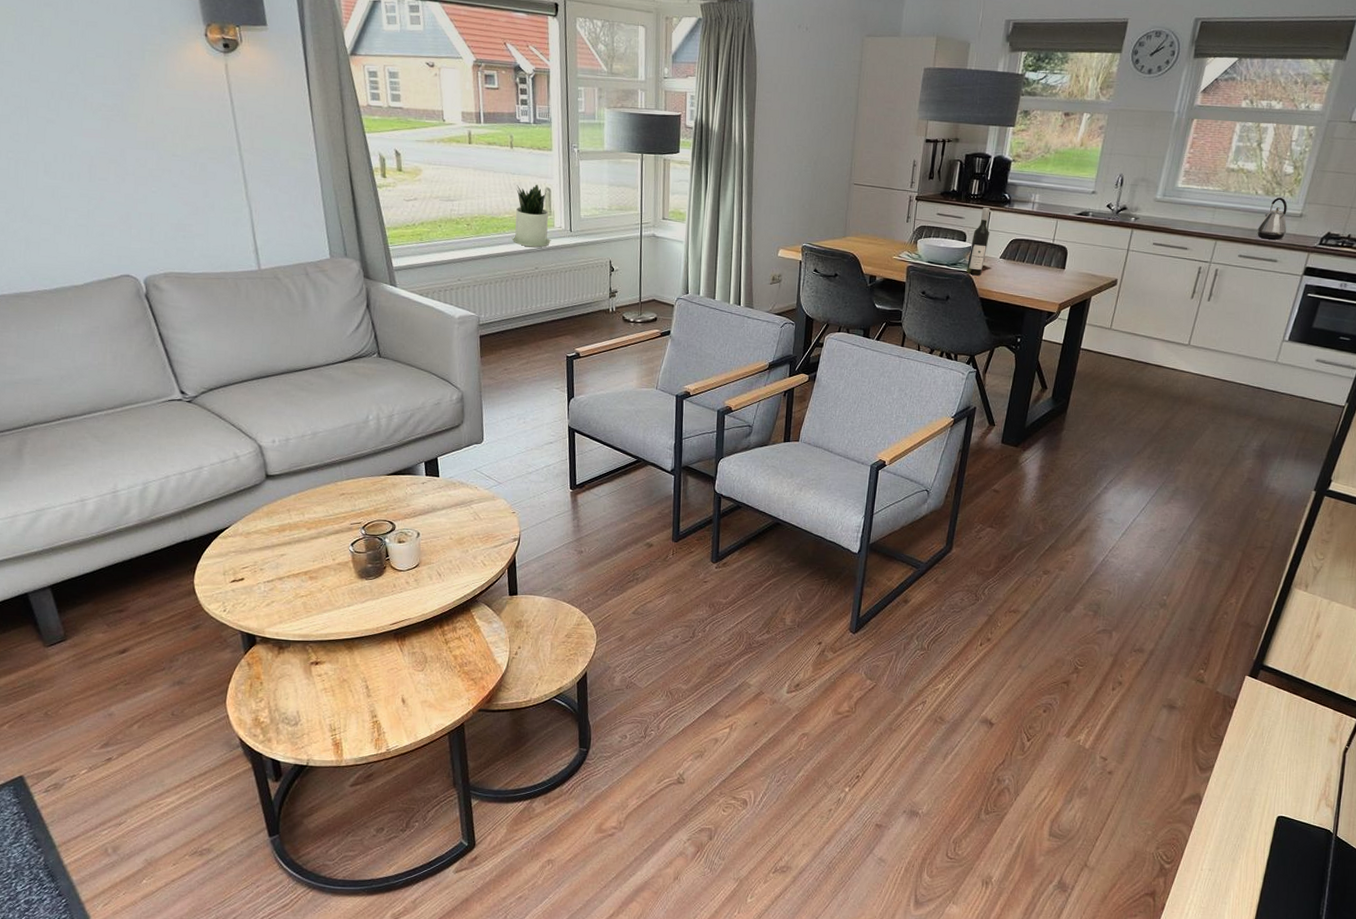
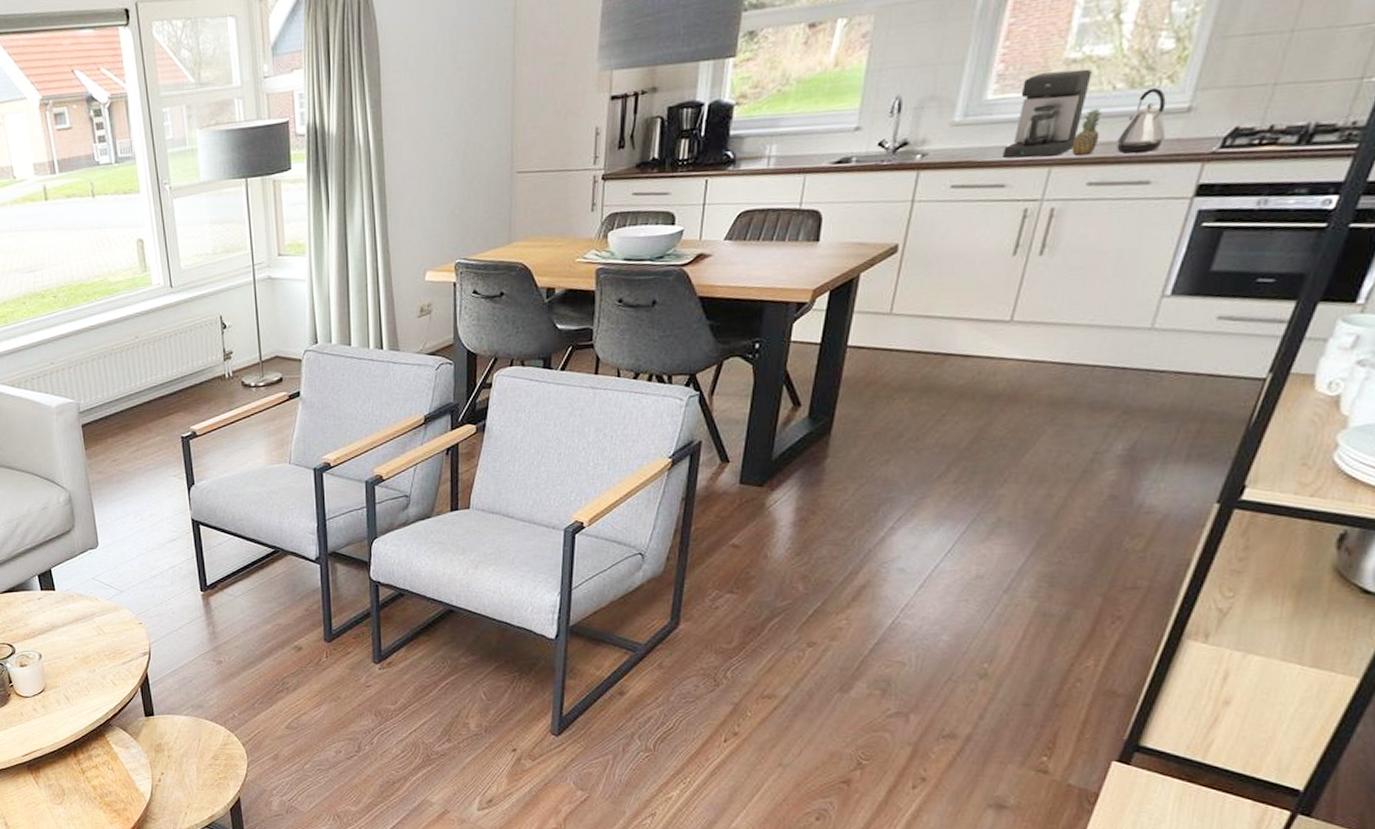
planter: present [511,184,550,248] -> none [104,236,149,314]
bottle: present [967,207,991,276] -> none [678,173,709,269]
coffee maker: none [1186,175,1243,233] -> present [1002,68,1092,159]
fruit: none [1230,205,1249,236] -> present [1072,109,1102,157]

